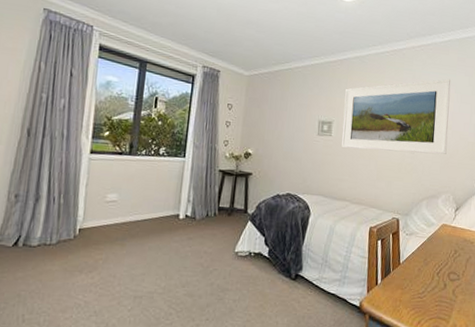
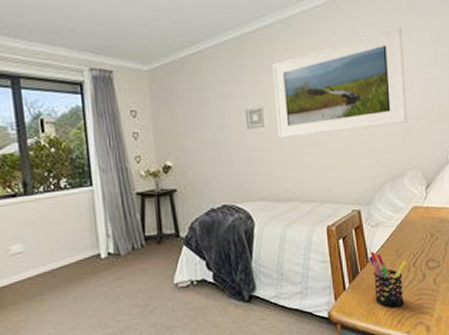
pen holder: none [400,256,433,309] -> present [368,251,407,308]

